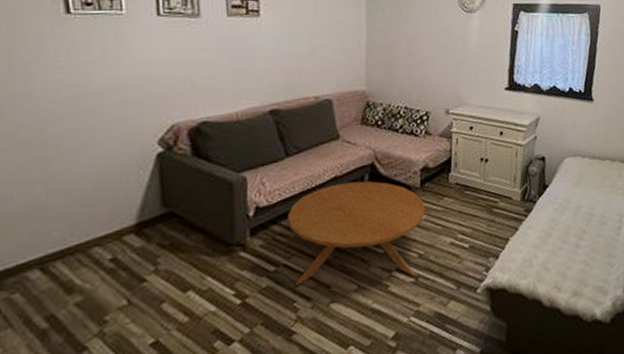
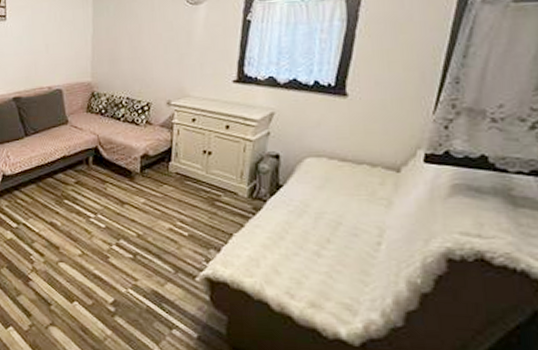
coffee table: present [288,181,426,285] -> none [26,162,146,252]

